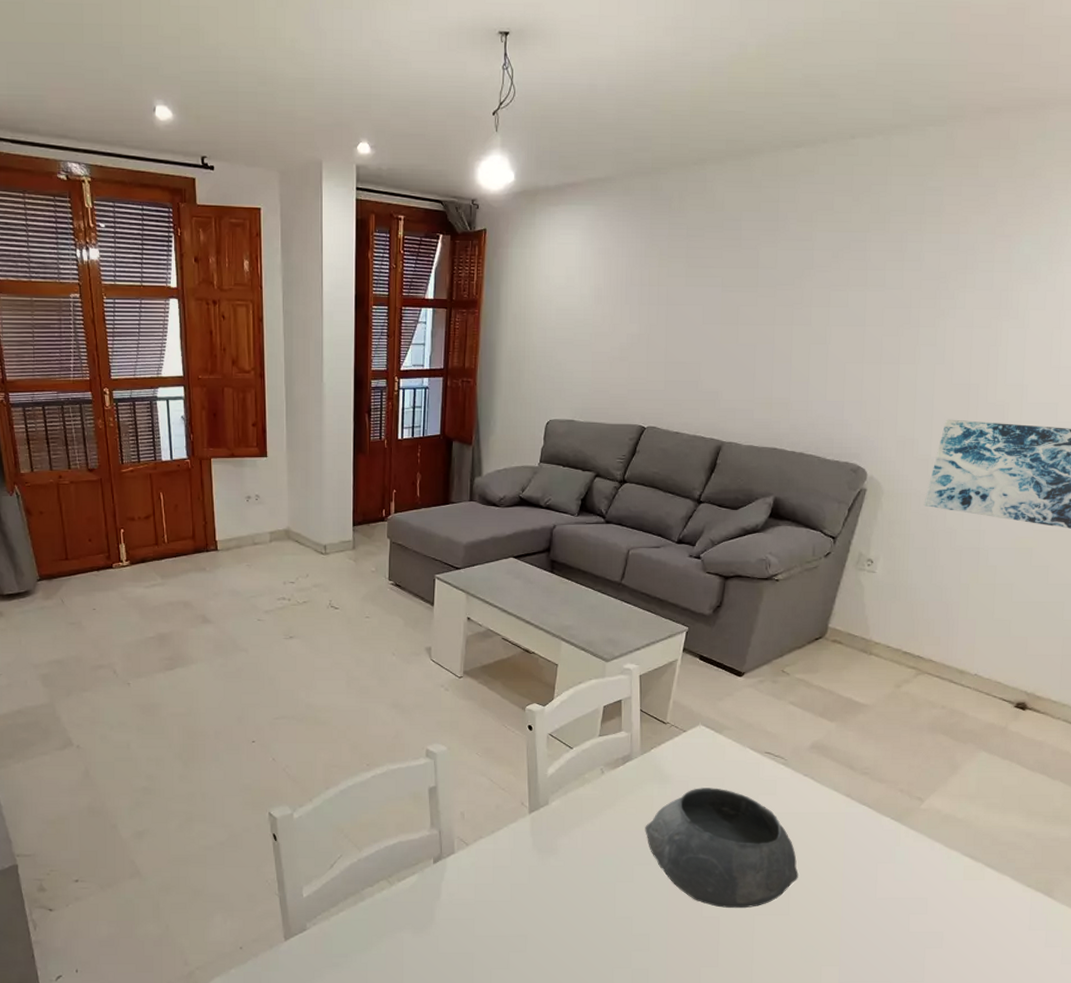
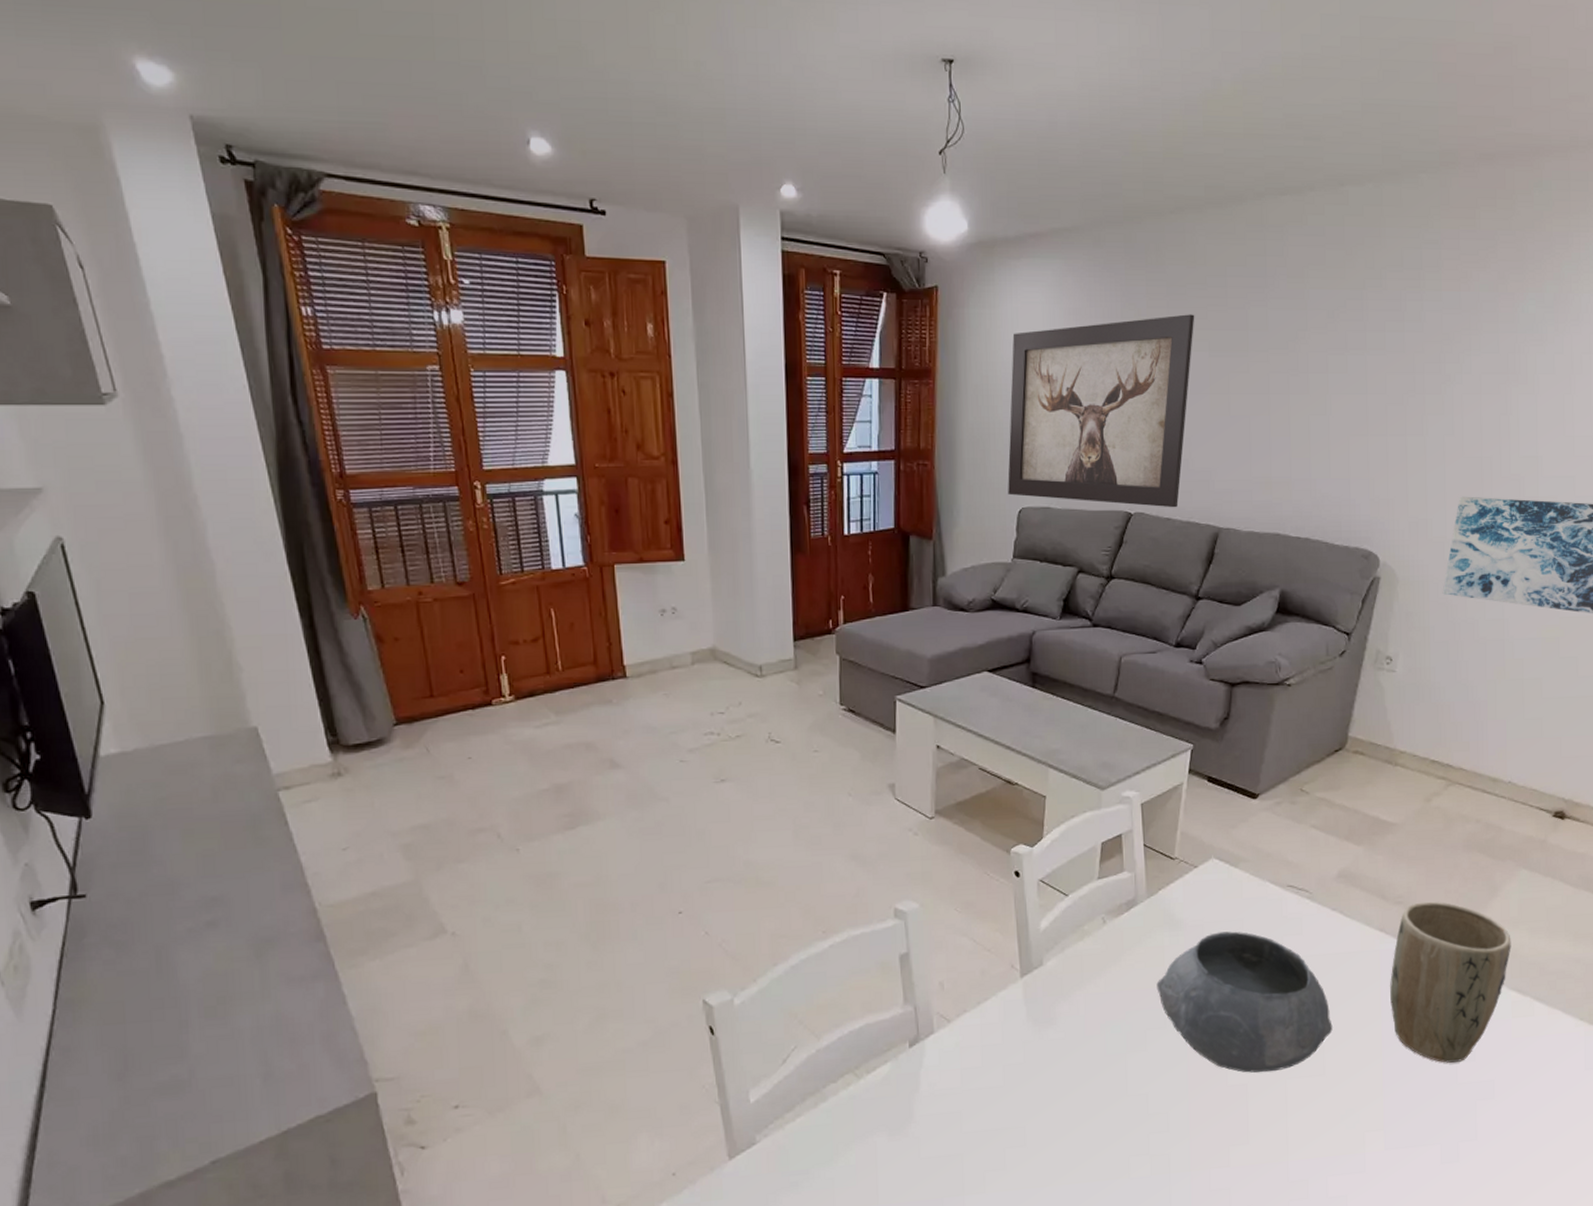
wall art: none [538,254,711,423] -> present [1008,314,1195,508]
plant pot: none [852,774,968,914] -> present [1390,901,1511,1063]

